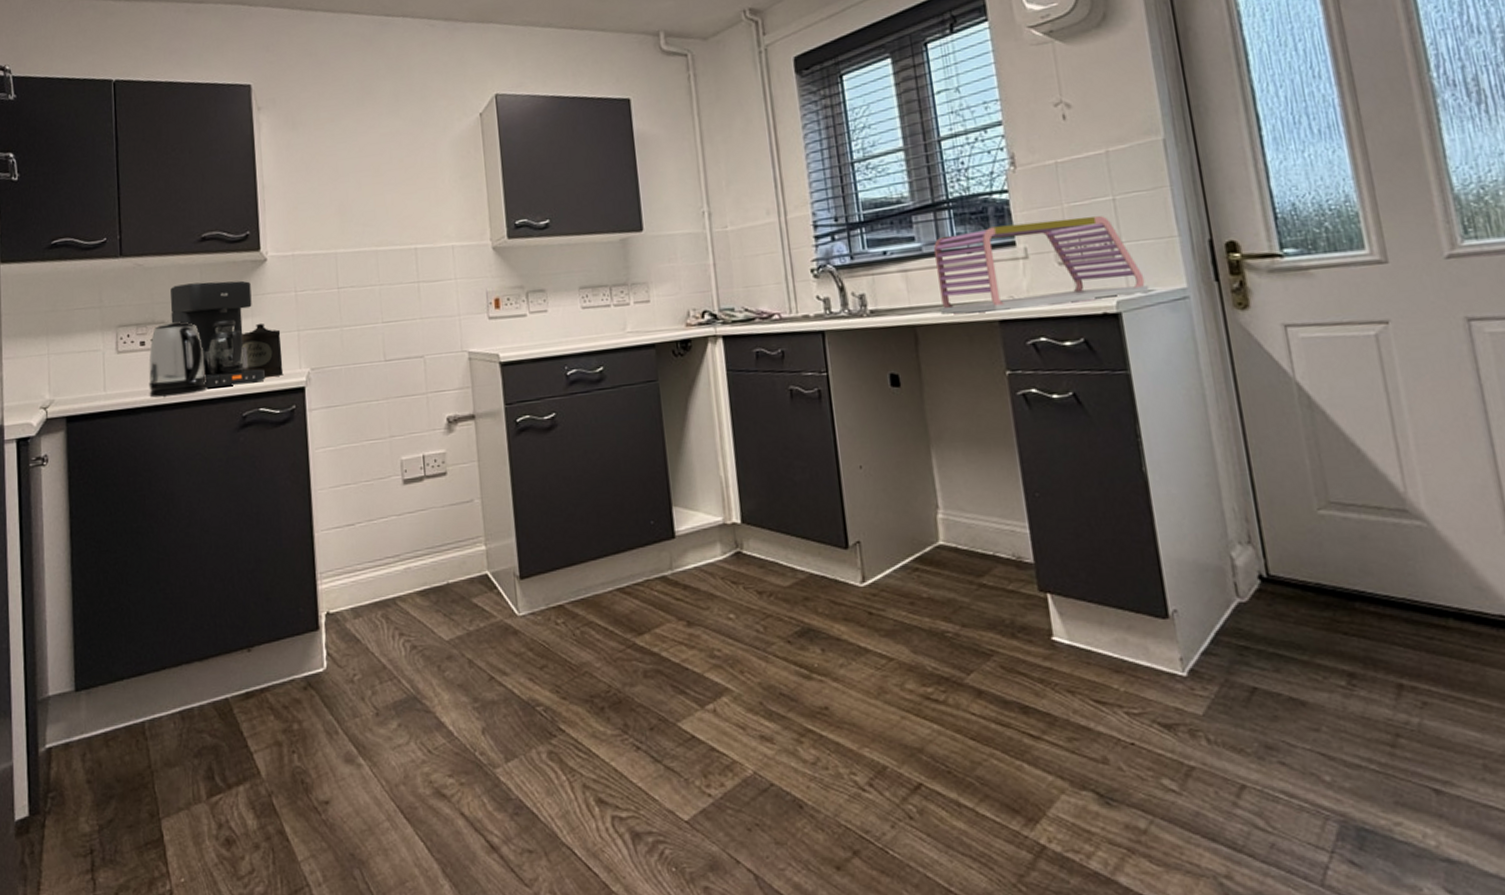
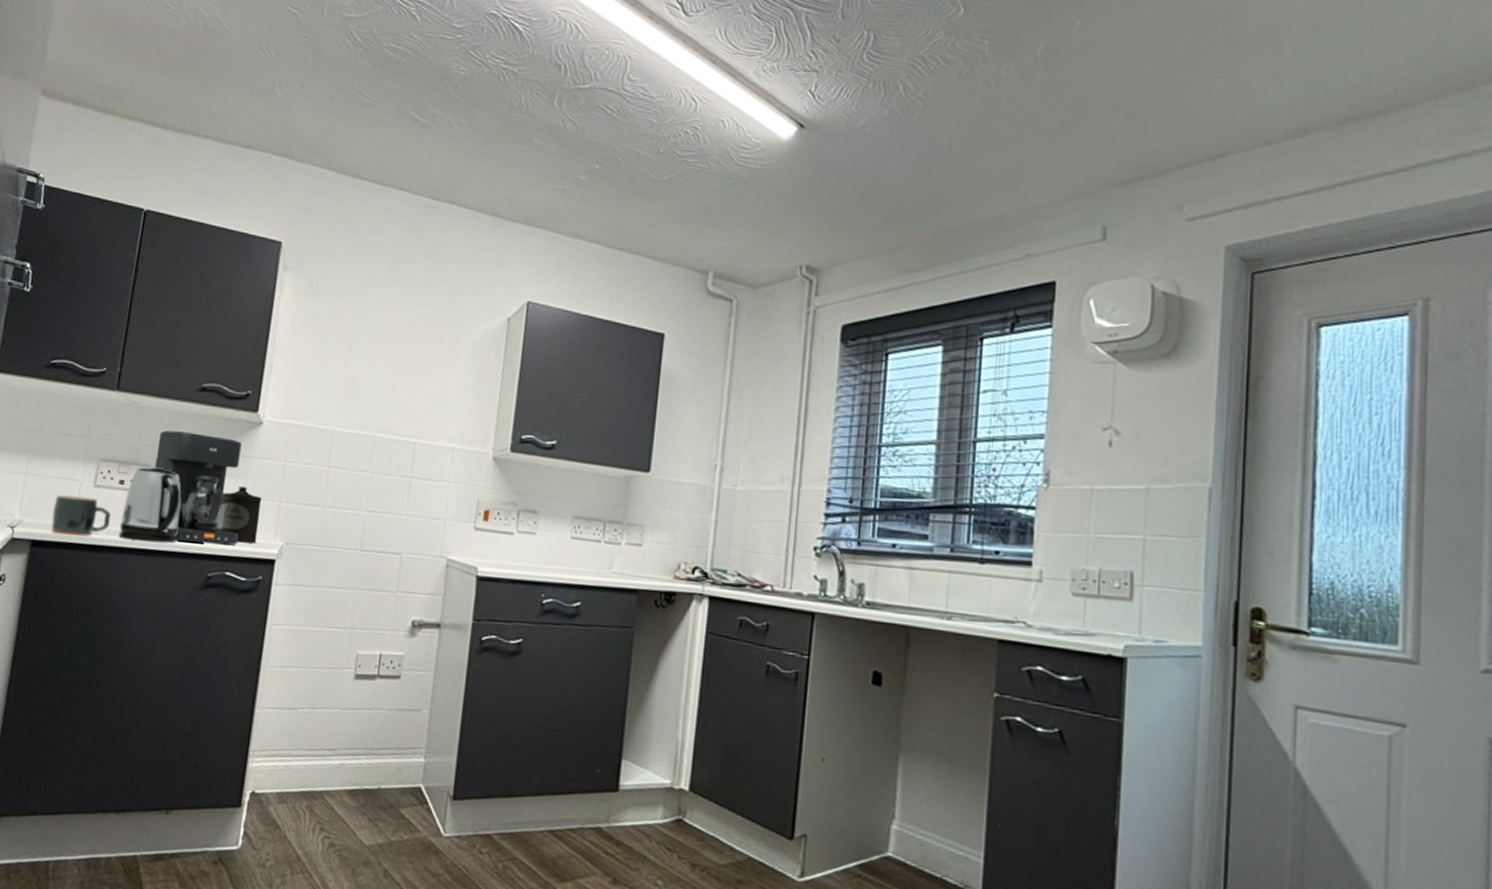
mug: none [81,364,139,407] -> present [51,494,112,537]
dish rack: present [933,216,1150,315] -> none [938,541,1162,642]

